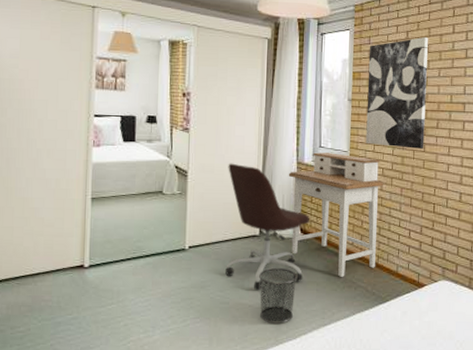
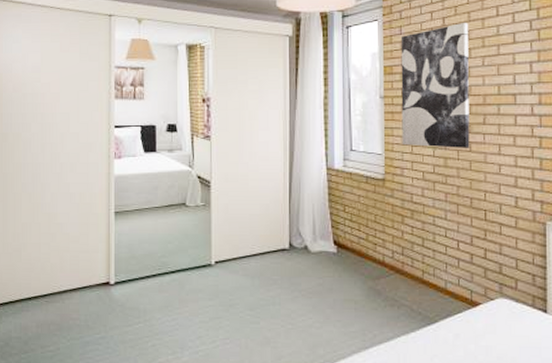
office chair: present [225,163,309,290] -> none [253,171,343,308]
waste bin: present [258,267,298,325] -> none [290,284,333,347]
desk: present [288,152,384,277] -> none [317,156,425,294]

